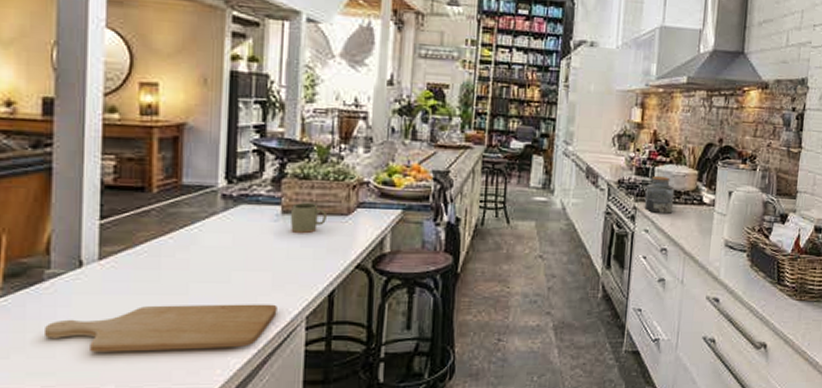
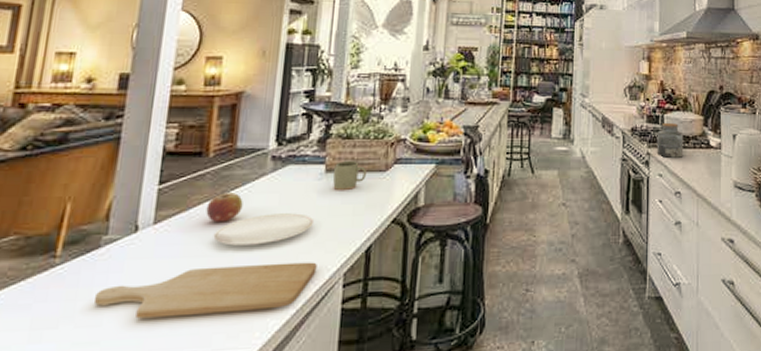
fruit: none [154,231,194,261] -> present [206,193,243,223]
plate: none [164,254,273,285] -> present [213,213,315,246]

